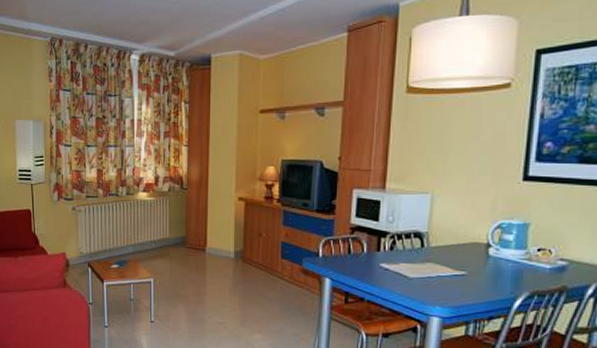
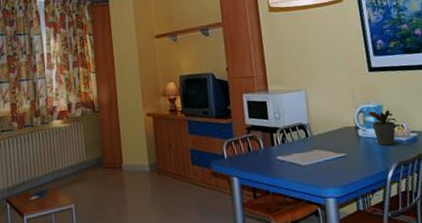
potted plant: none [508,225,544,270] -> present [368,108,397,145]

